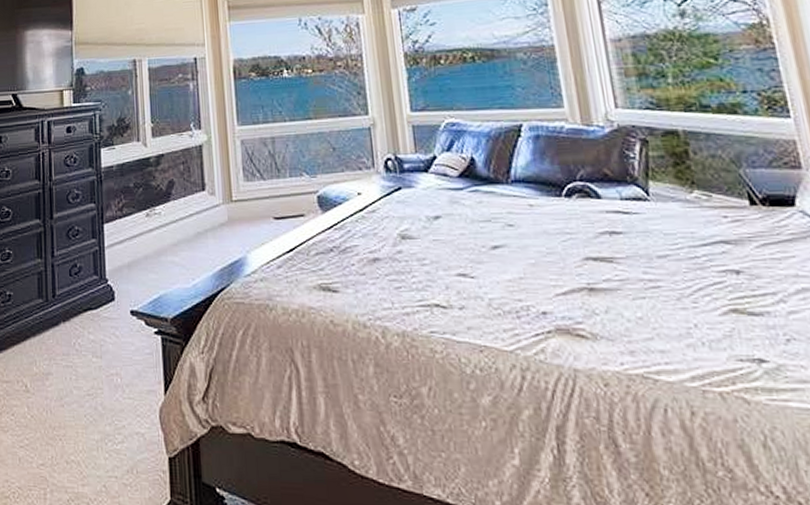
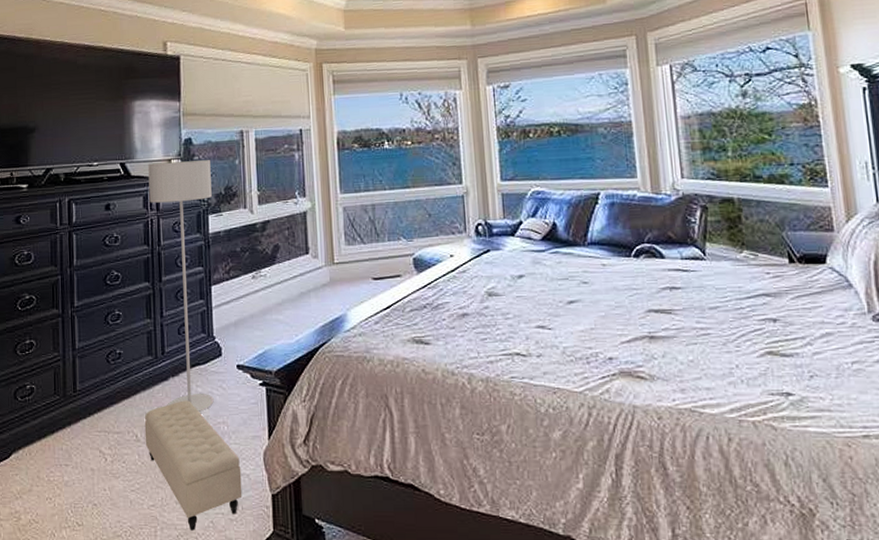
bench: none [34,348,137,495] -> present [144,400,242,531]
floor lamp: none [40,90,107,361] -> present [148,160,214,412]

